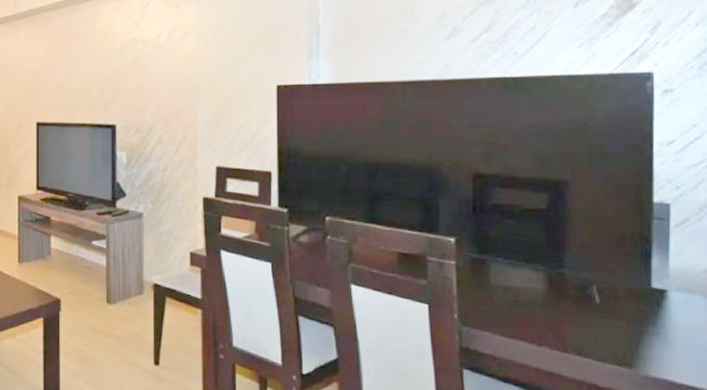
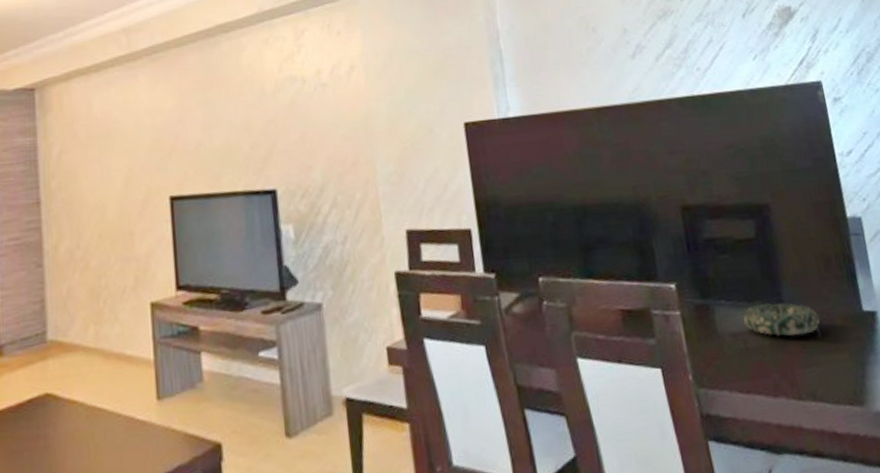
decorative bowl: none [519,266,600,299] -> present [743,302,820,337]

